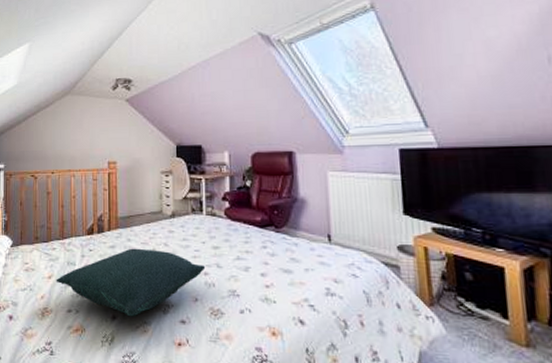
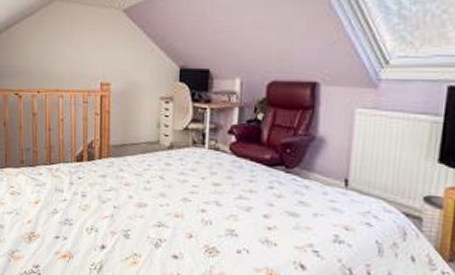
pillow: present [56,248,206,317] -> none [43,178,204,248]

